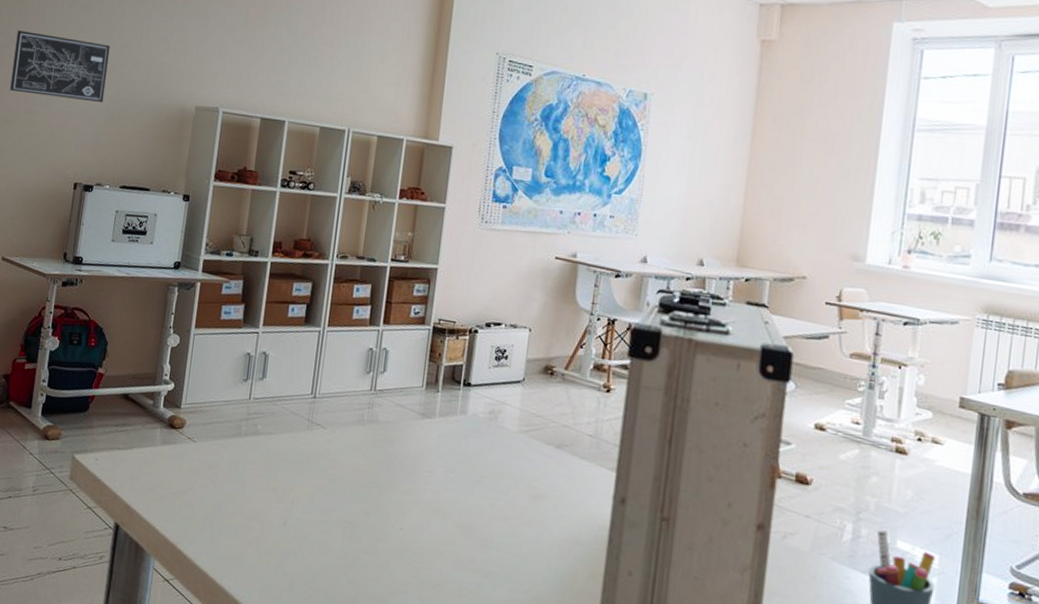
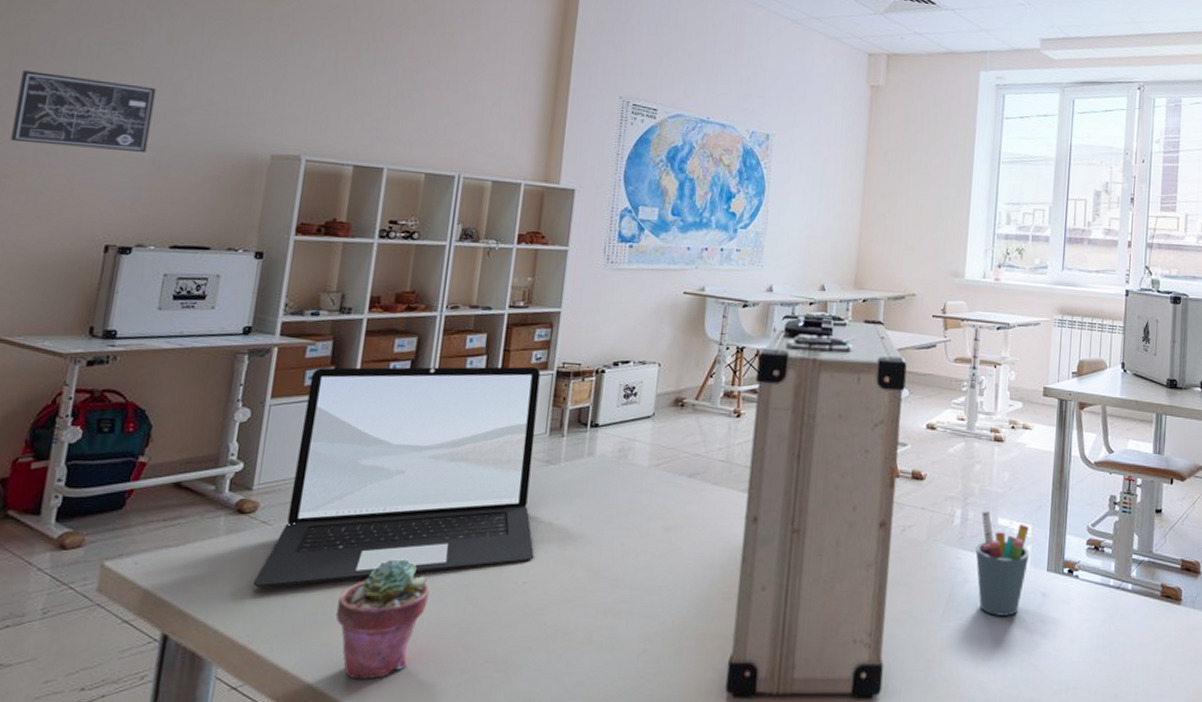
laptop: none [181,304,419,509] -> present [253,366,541,588]
potted succulent: none [244,488,321,594] -> present [335,559,430,680]

